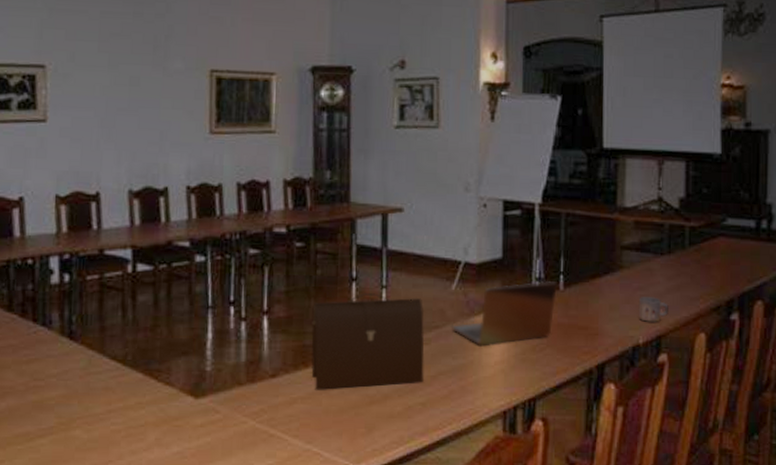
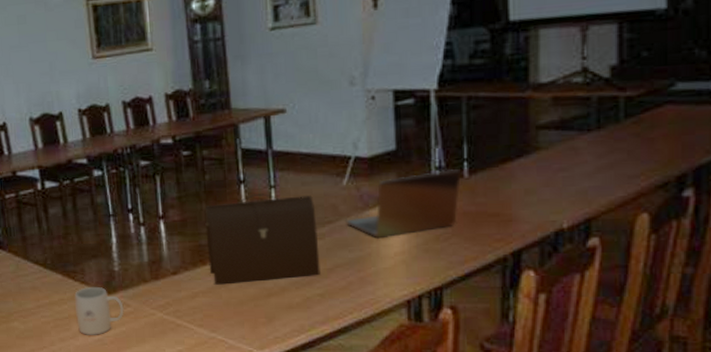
mug: none [154,388,212,447] -> present [74,286,124,335]
mug: present [638,297,669,322] -> none [560,178,599,205]

